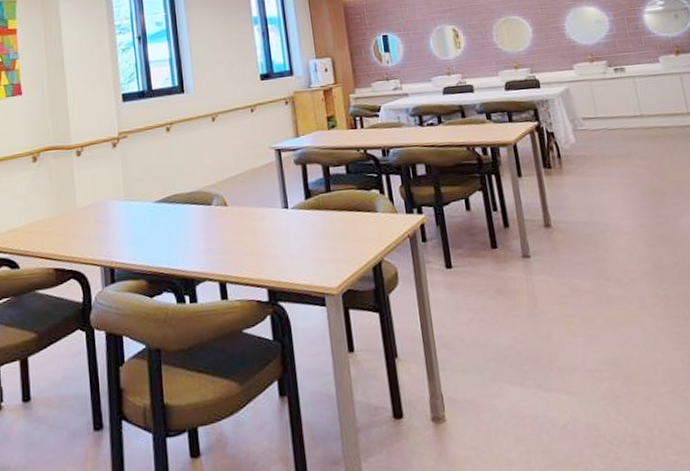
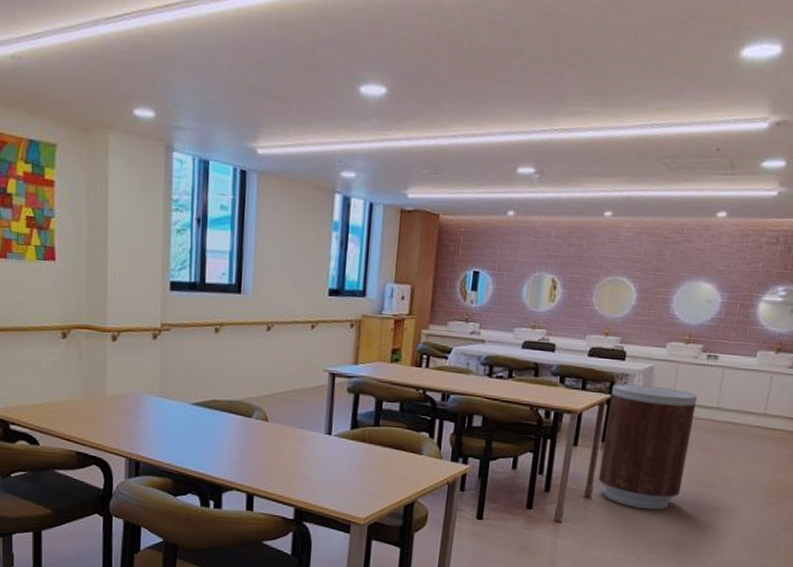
trash can: none [536,105,636,229] -> present [598,383,698,510]

